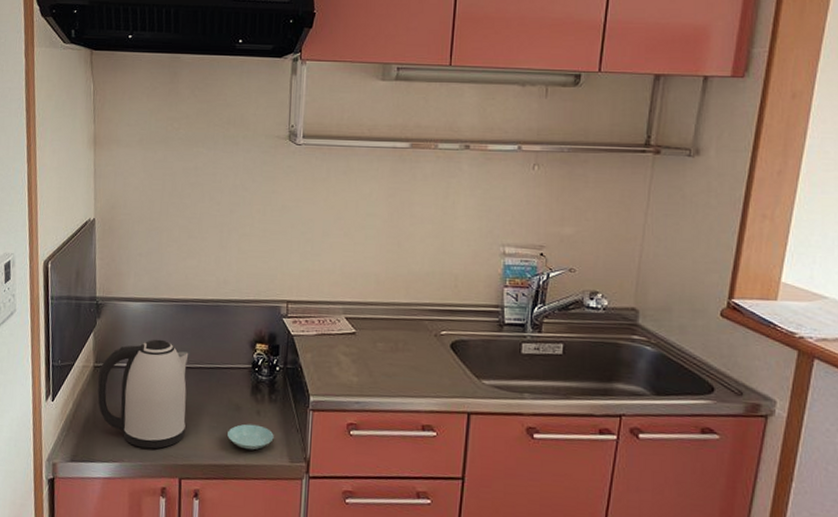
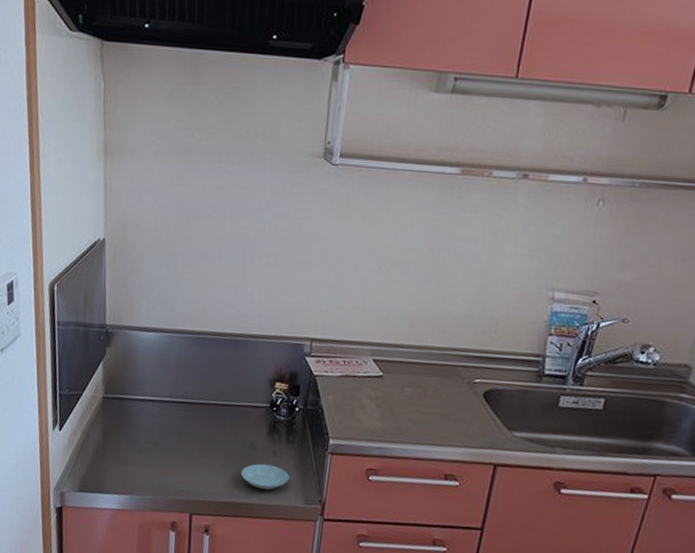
kettle: present [97,339,189,449] -> none [106,372,204,484]

